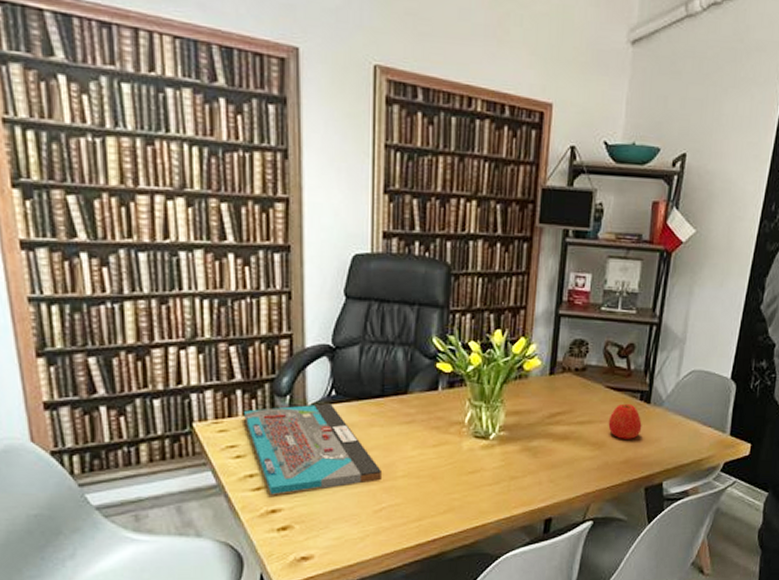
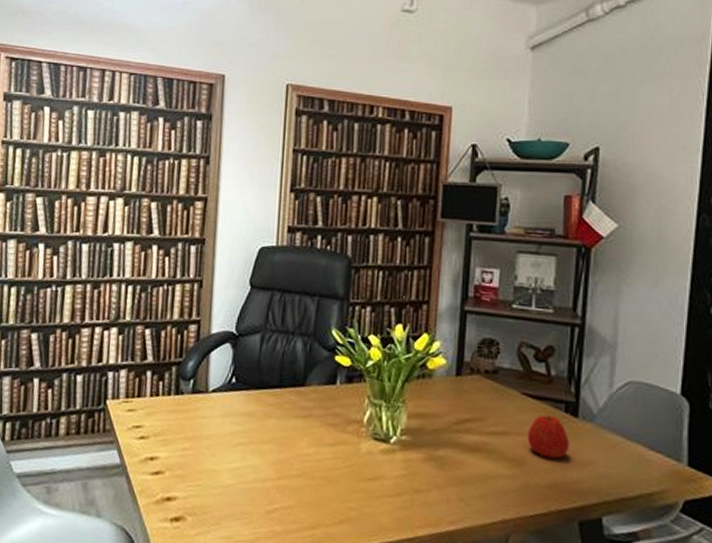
board game: present [244,403,383,496] -> none [151,389,277,483]

